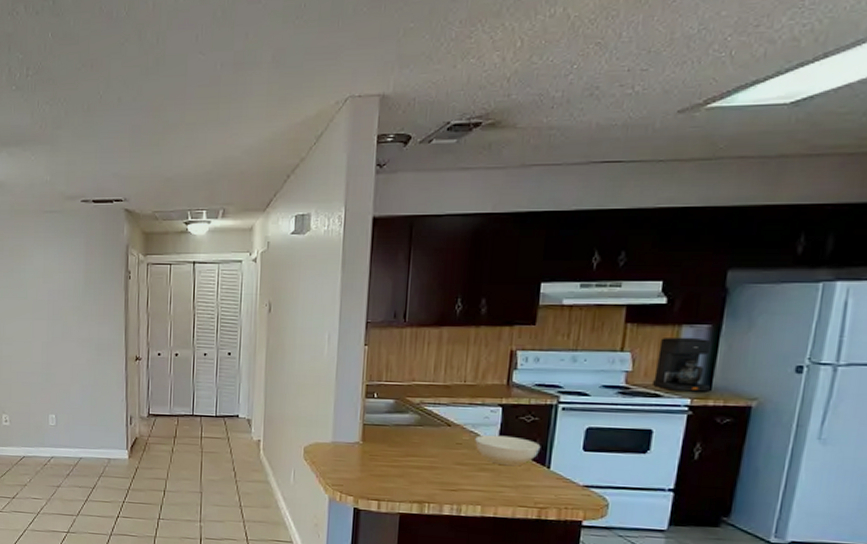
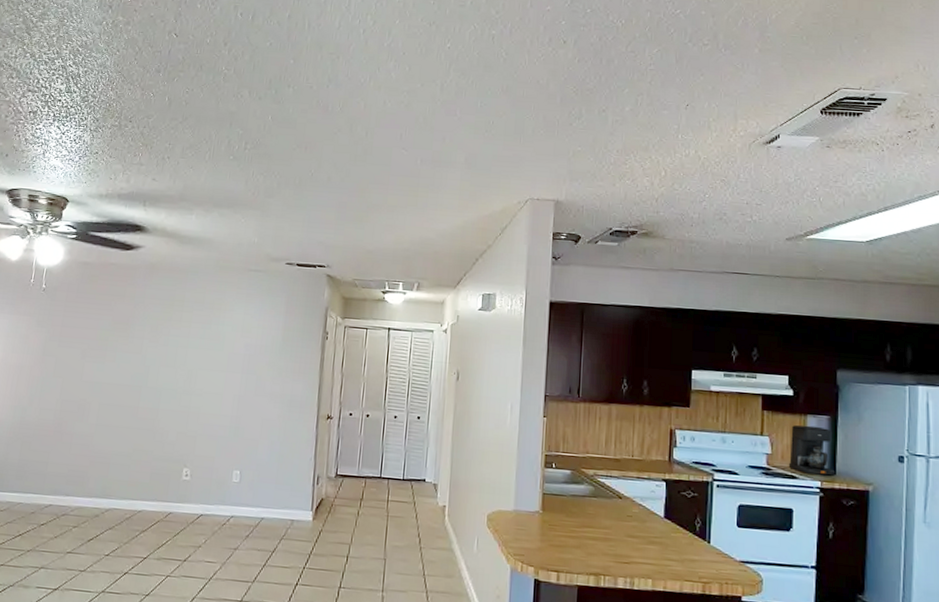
bowl: present [475,434,541,467] -> none [644,508,701,541]

